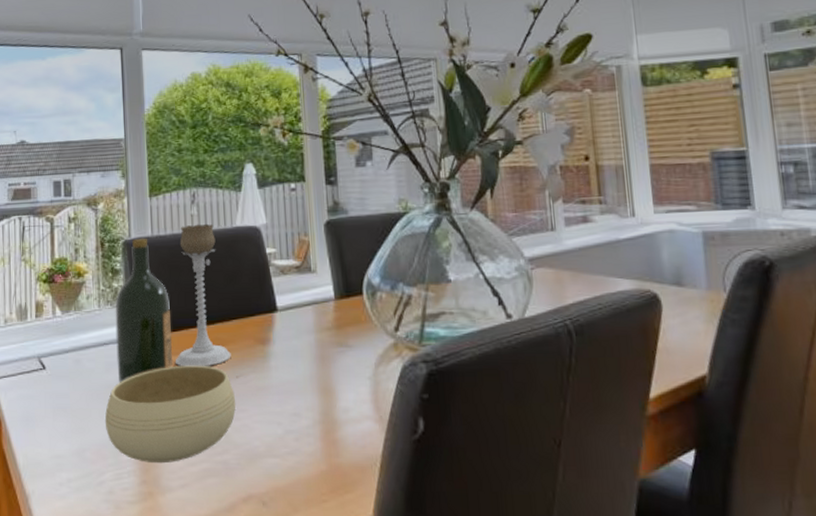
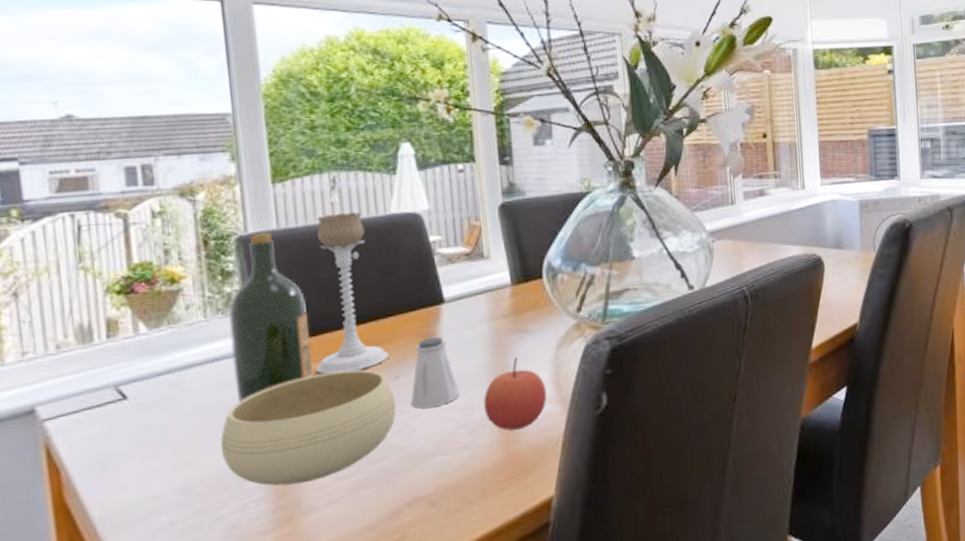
saltshaker: none [247,343,289,409] -> present [410,337,460,409]
apple: none [309,370,366,443] -> present [483,357,547,431]

